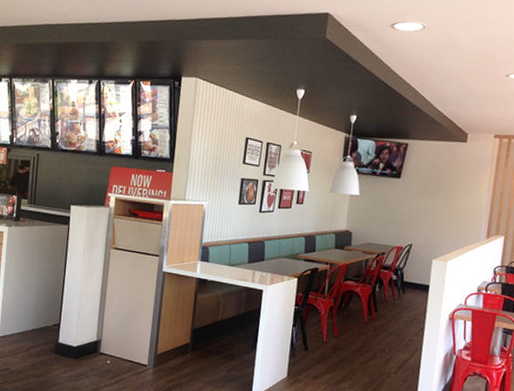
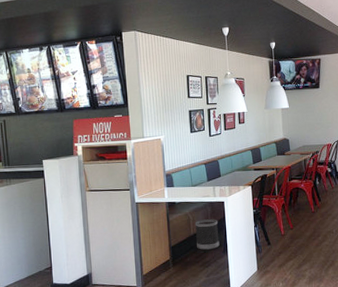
wastebasket: none [222,305,252,342] -> present [194,219,220,251]

